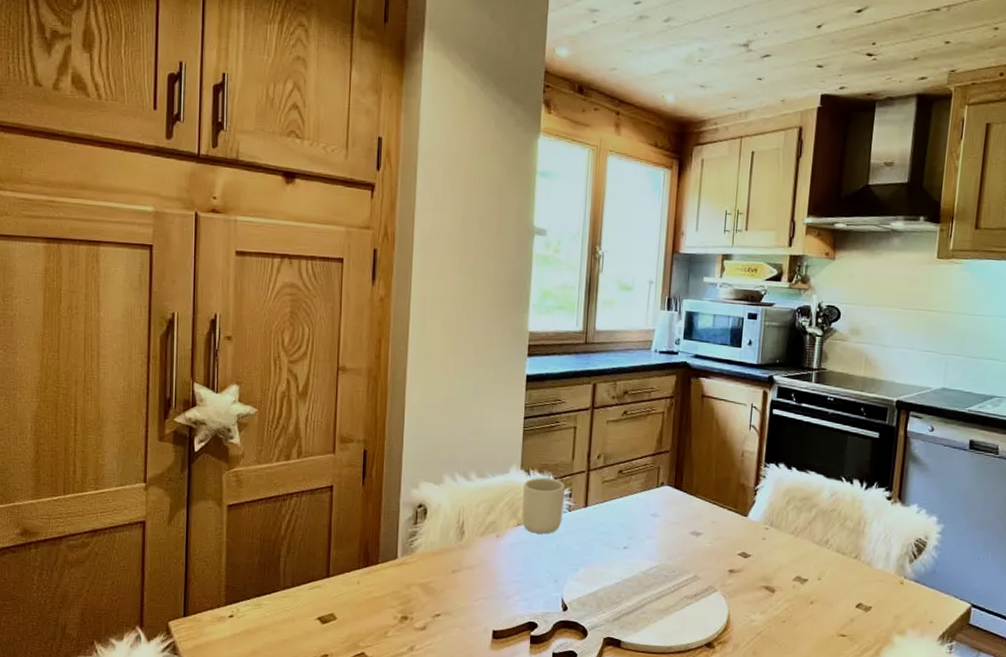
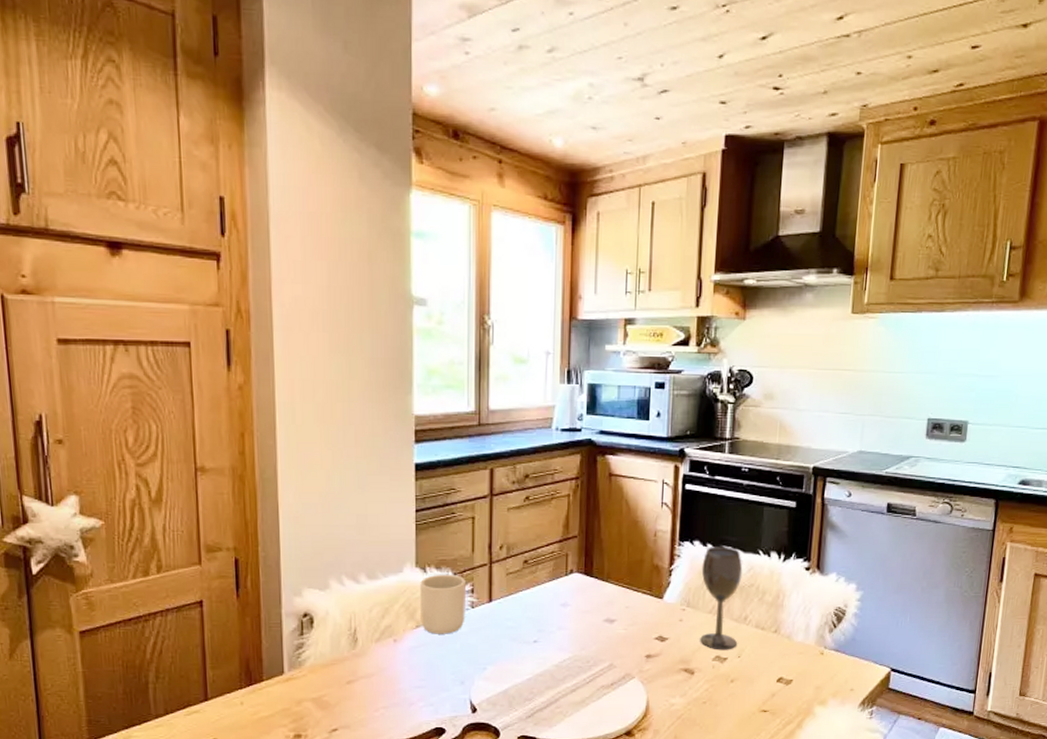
wine glass: none [781,469,826,571] -> present [700,545,743,649]

